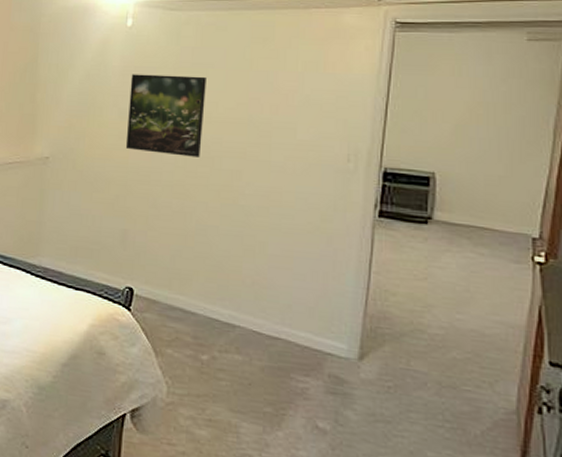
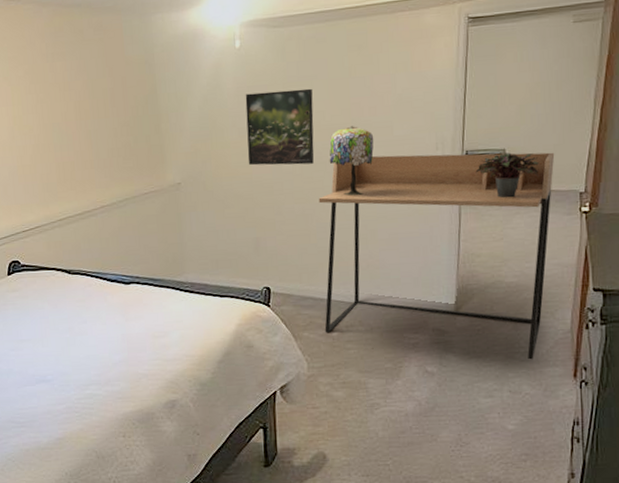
desk: none [192,159,500,440] -> present [318,152,555,360]
table lamp: none [218,122,273,201] -> present [329,126,374,196]
potted plant: none [395,177,479,231] -> present [475,153,539,198]

